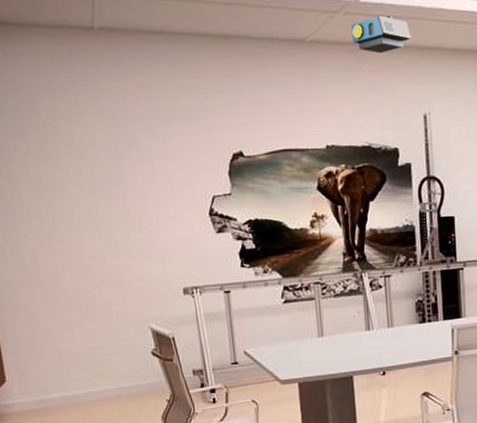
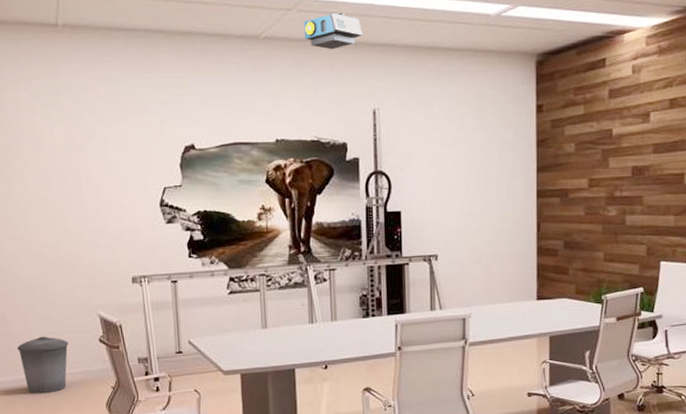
trash can: none [66,350,120,410] -> present [17,336,69,394]

